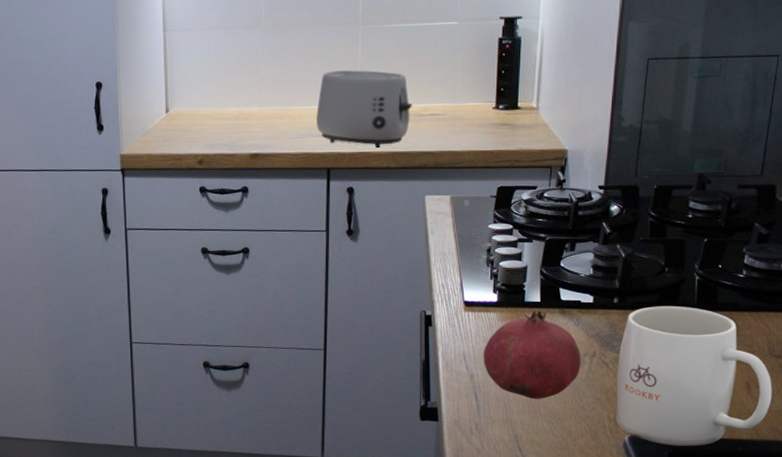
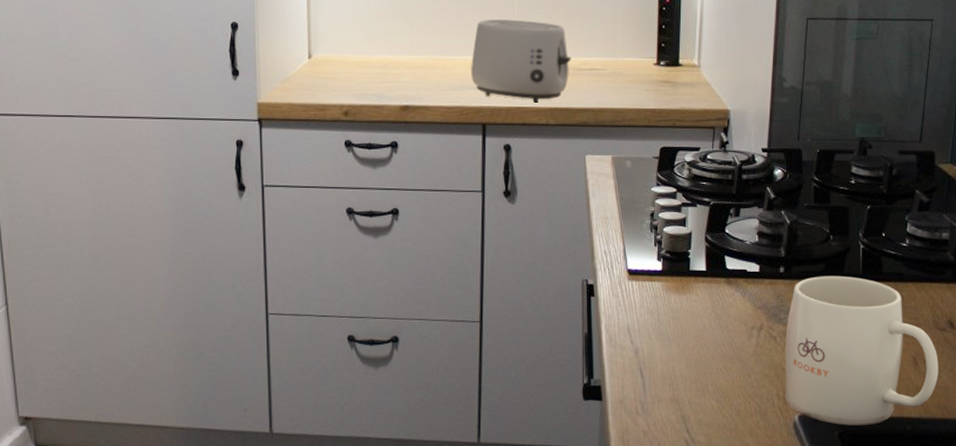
fruit: present [483,309,581,399] -> none [648,279,749,376]

